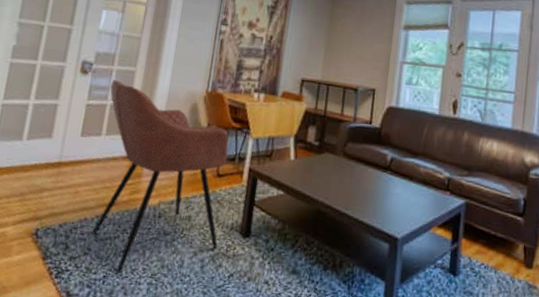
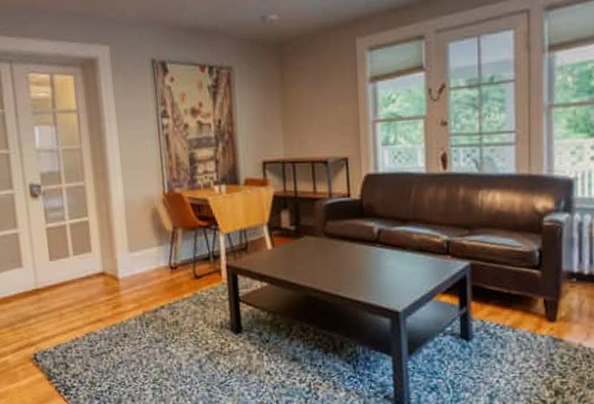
armchair: present [91,80,229,273] -> none [64,198,212,383]

